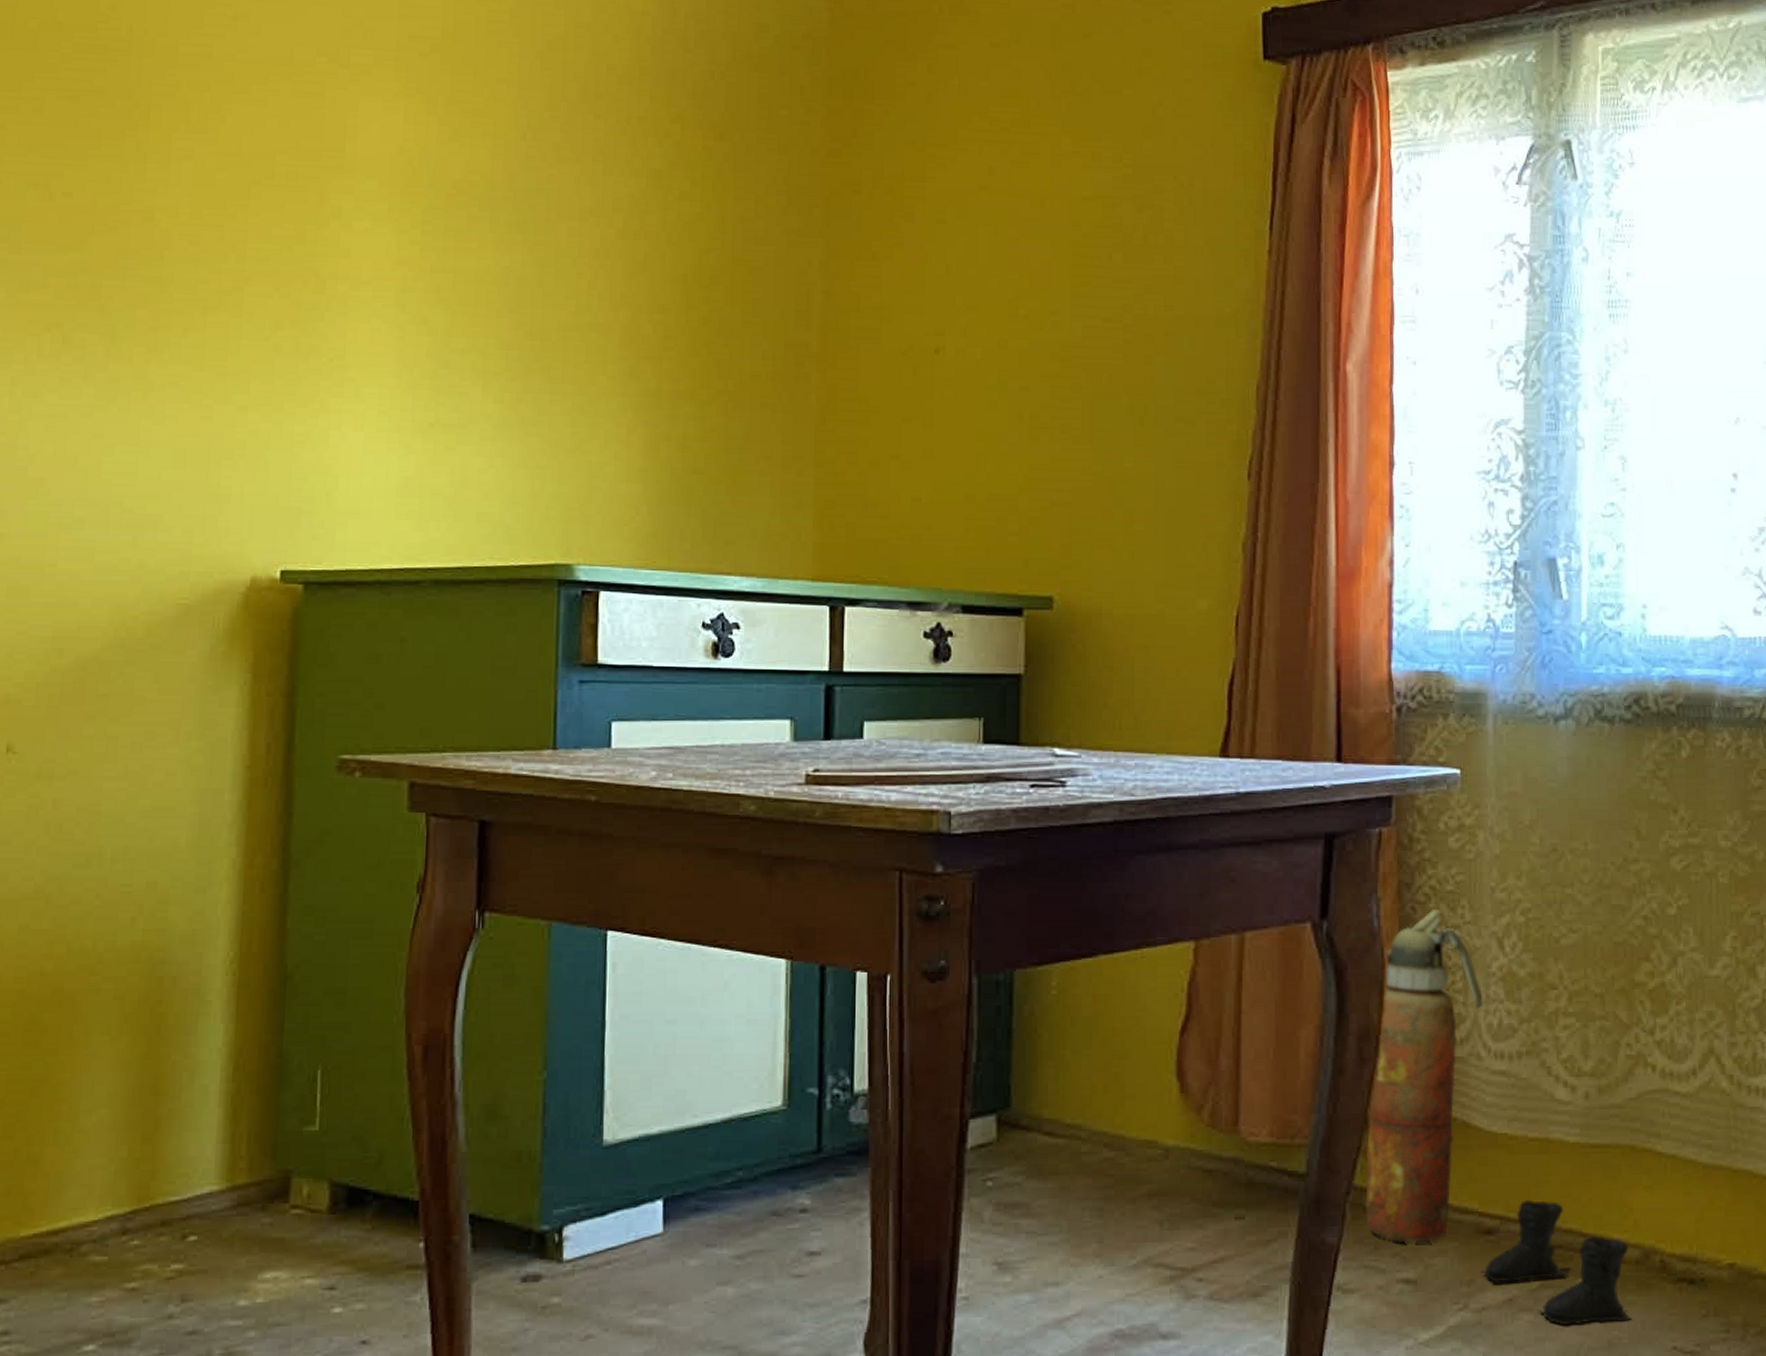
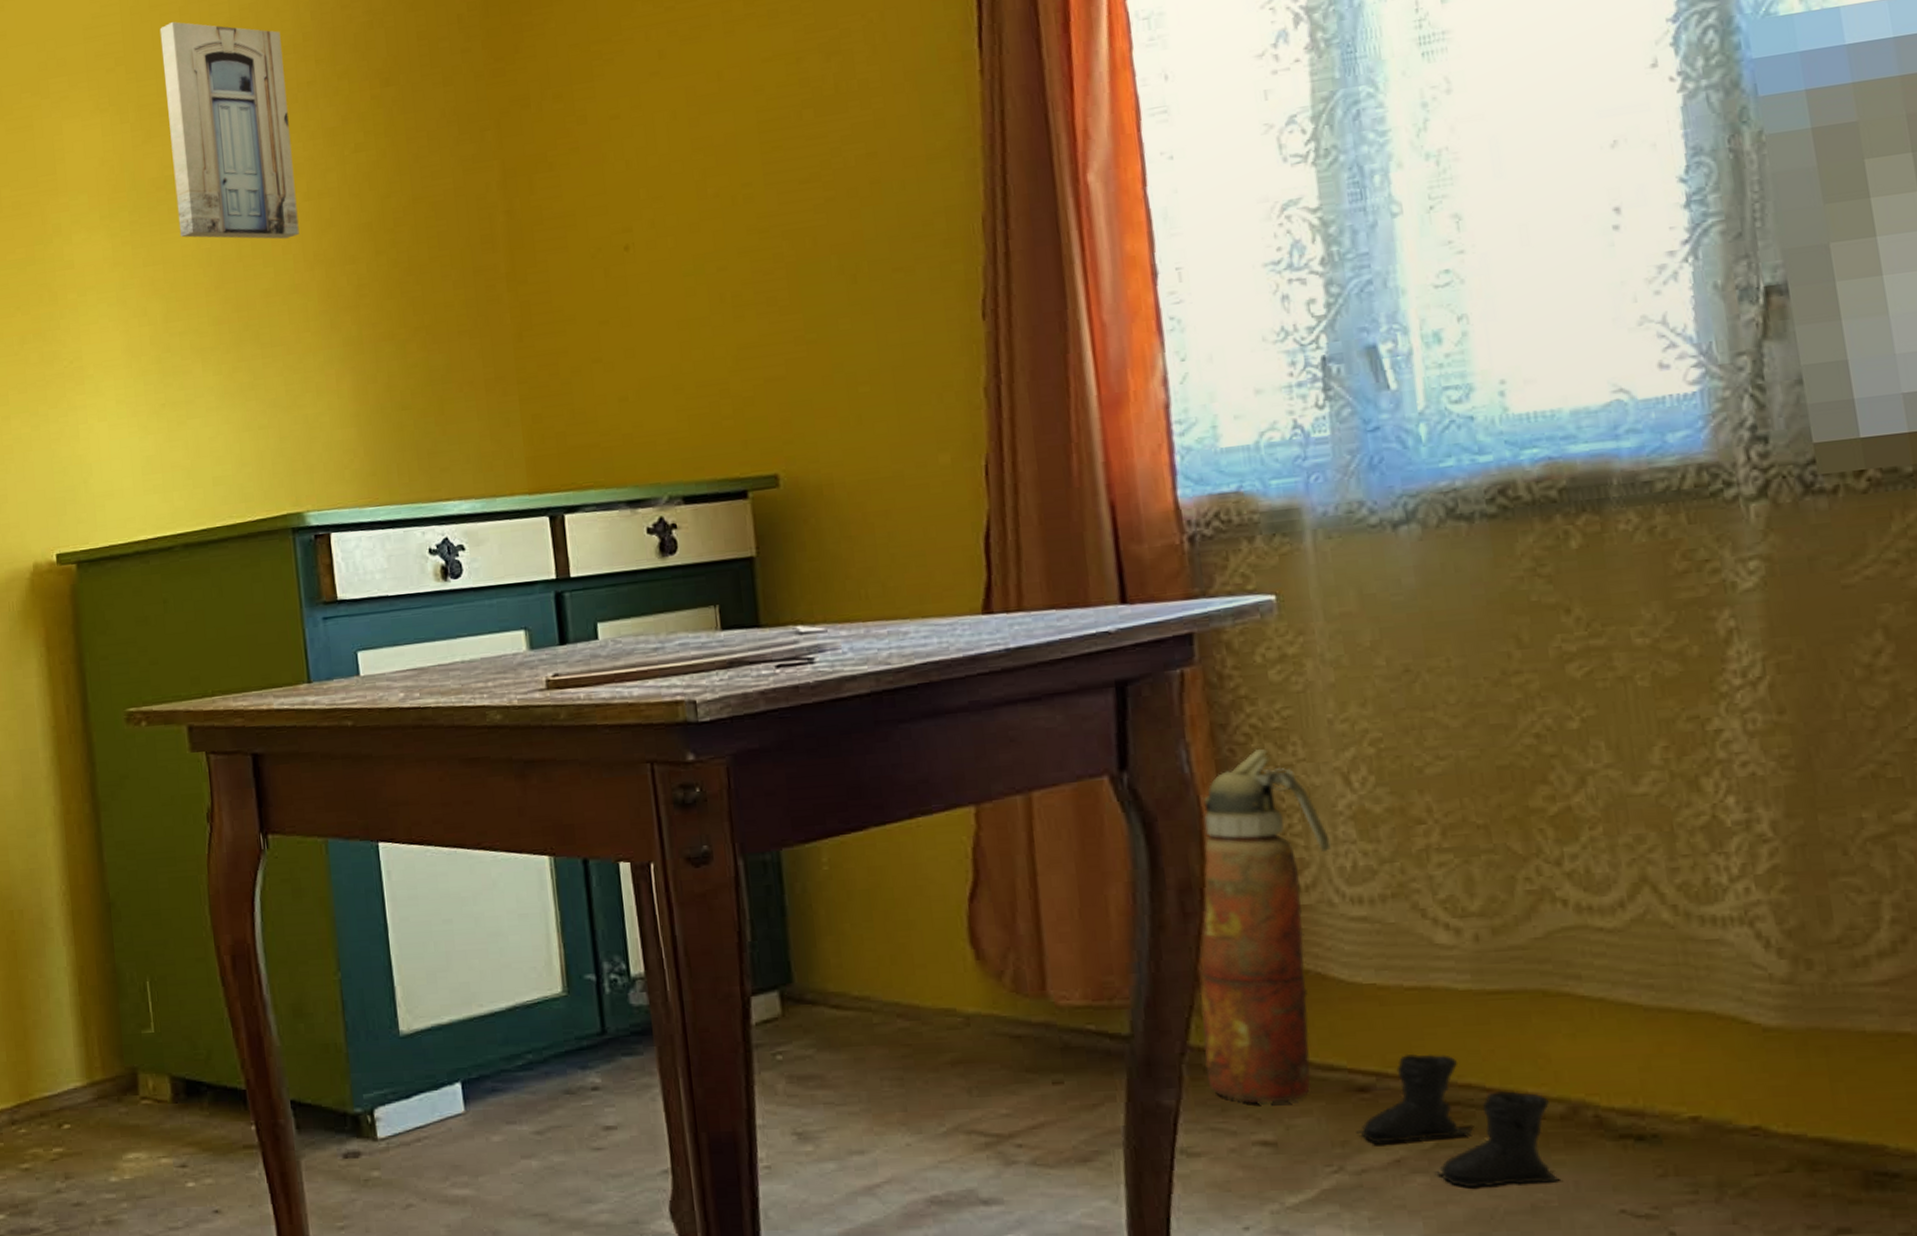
wall art: none [477,22,616,274] -> present [159,21,300,239]

